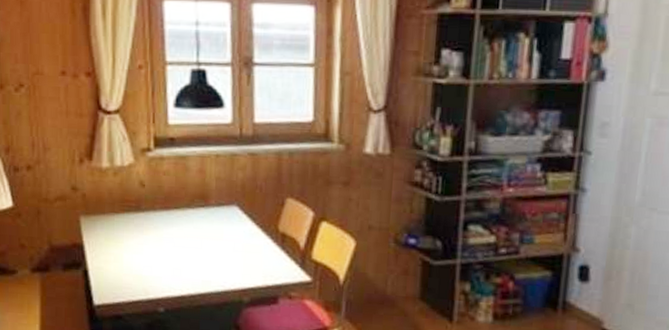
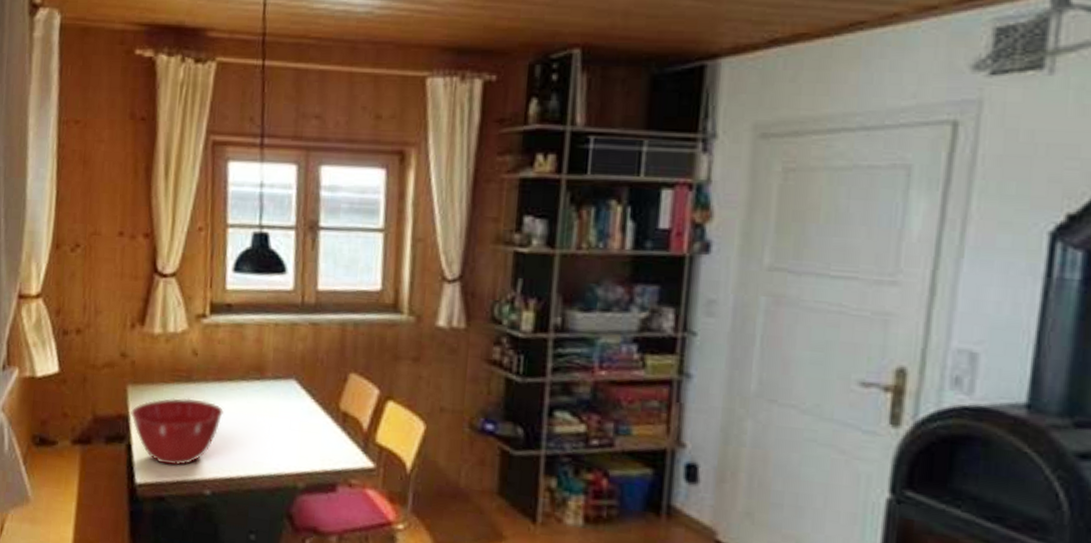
mixing bowl: none [85,226,172,288] -> present [131,397,224,466]

